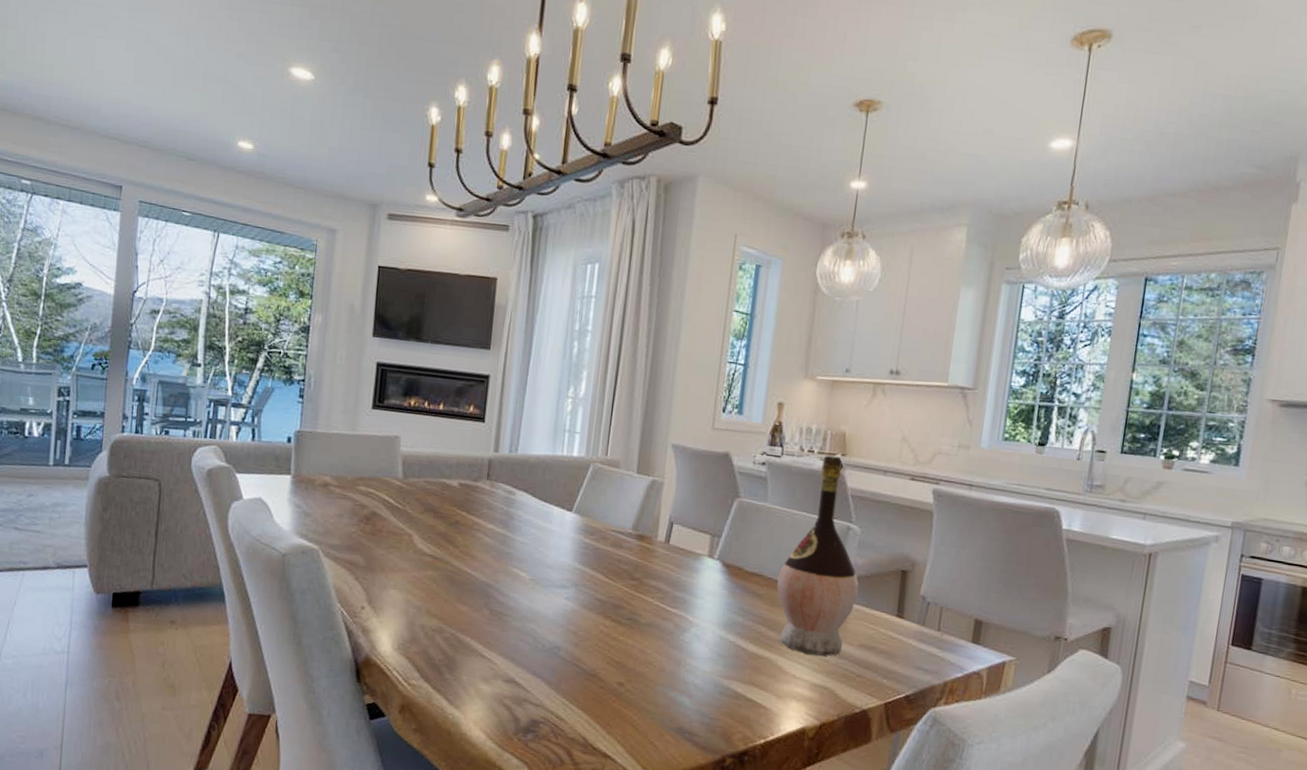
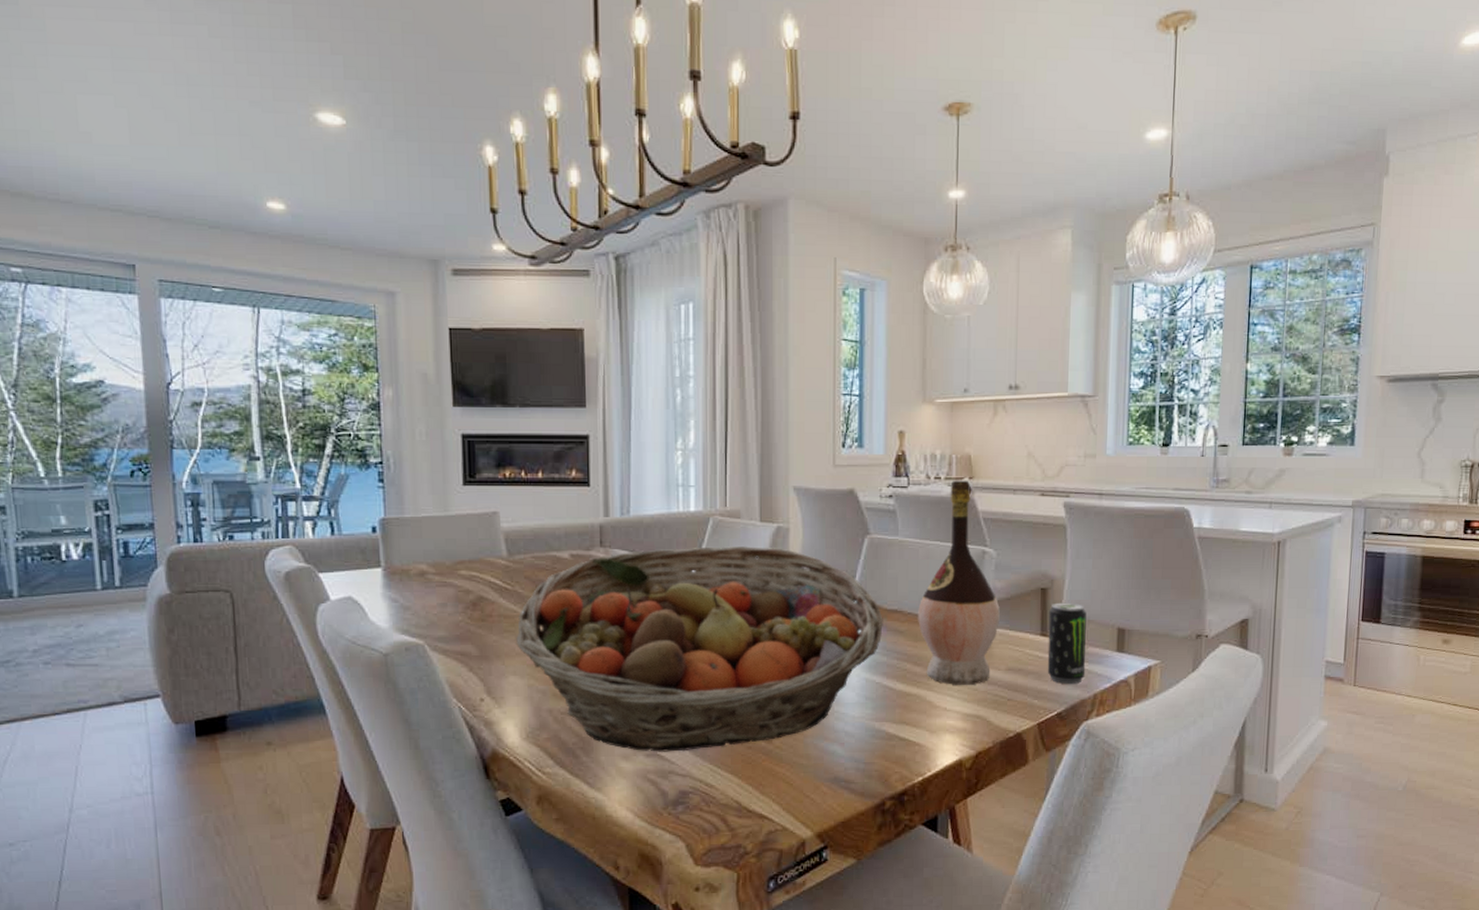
fruit basket: none [400,487,744,683] -> present [516,546,884,752]
beverage can: none [899,586,945,670] -> present [1047,602,1087,685]

